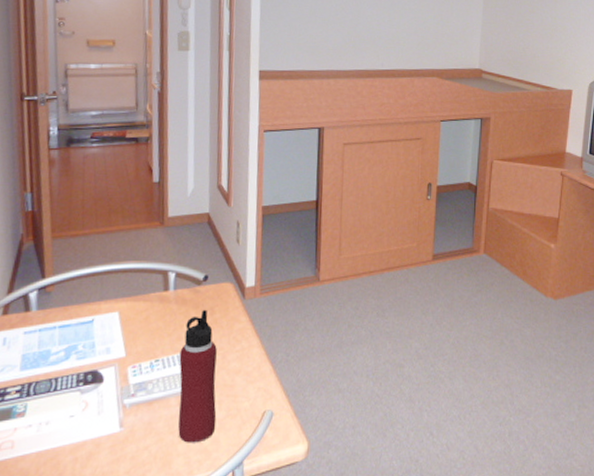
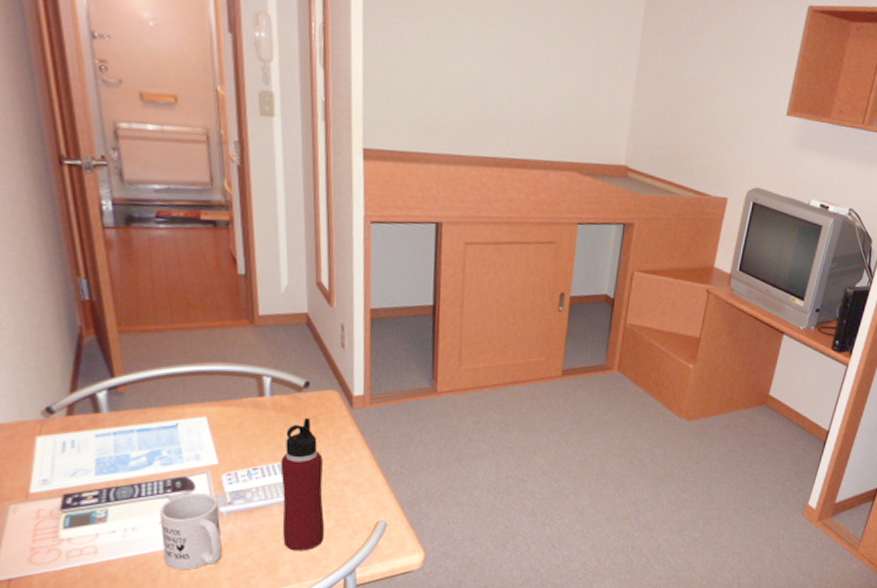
mug: none [70,385,124,463] -> present [160,493,222,569]

